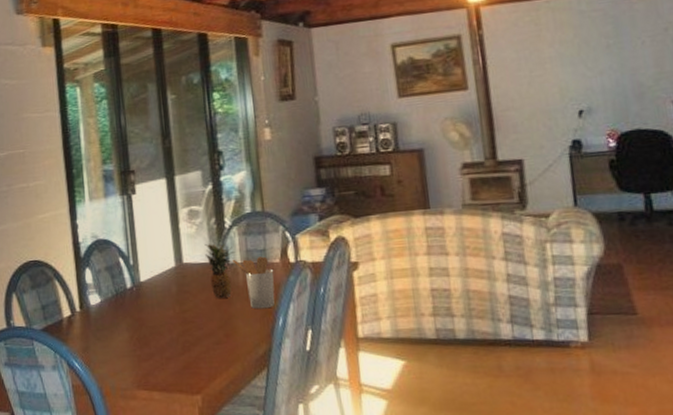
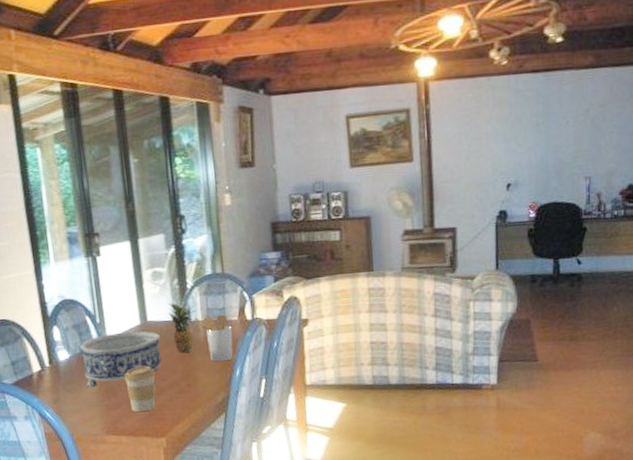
decorative bowl: none [113,274,197,336] -> present [81,331,162,388]
coffee cup: none [157,312,191,365] -> present [124,365,156,413]

